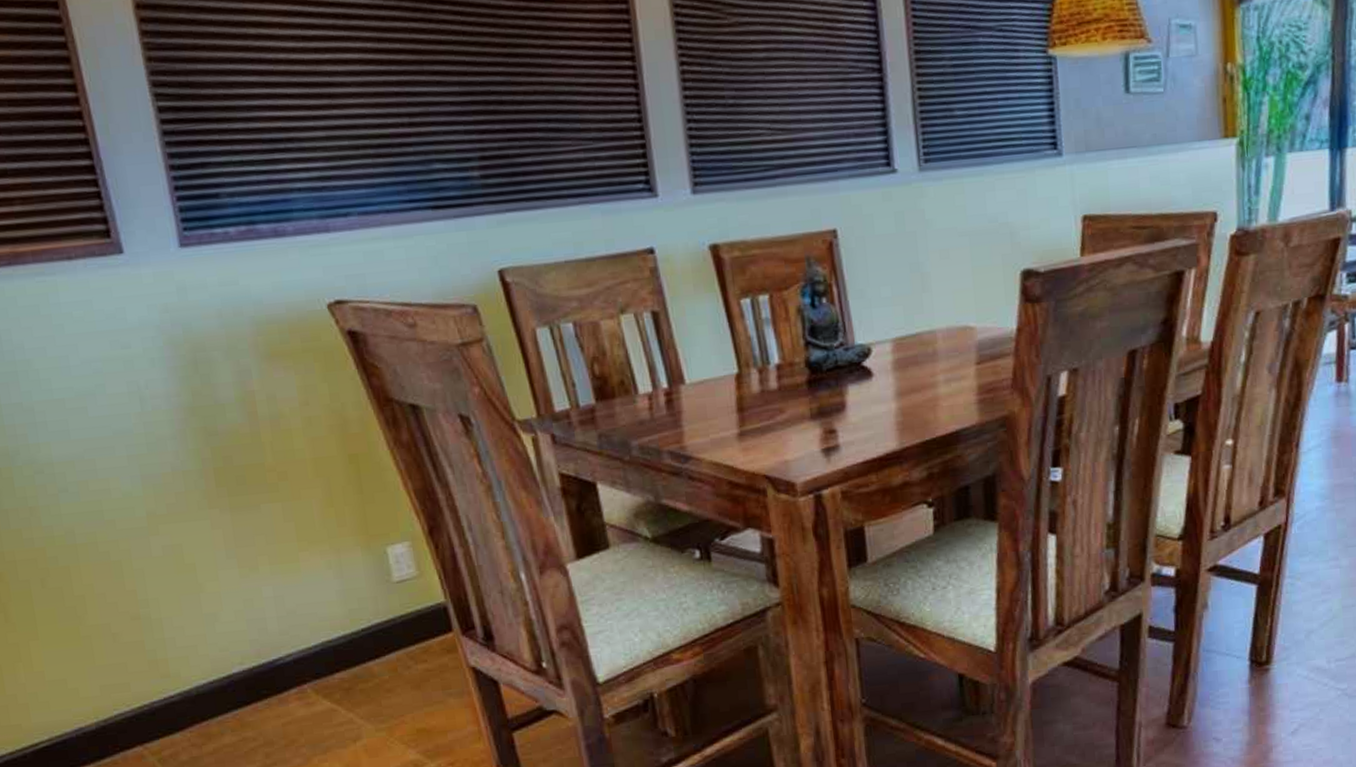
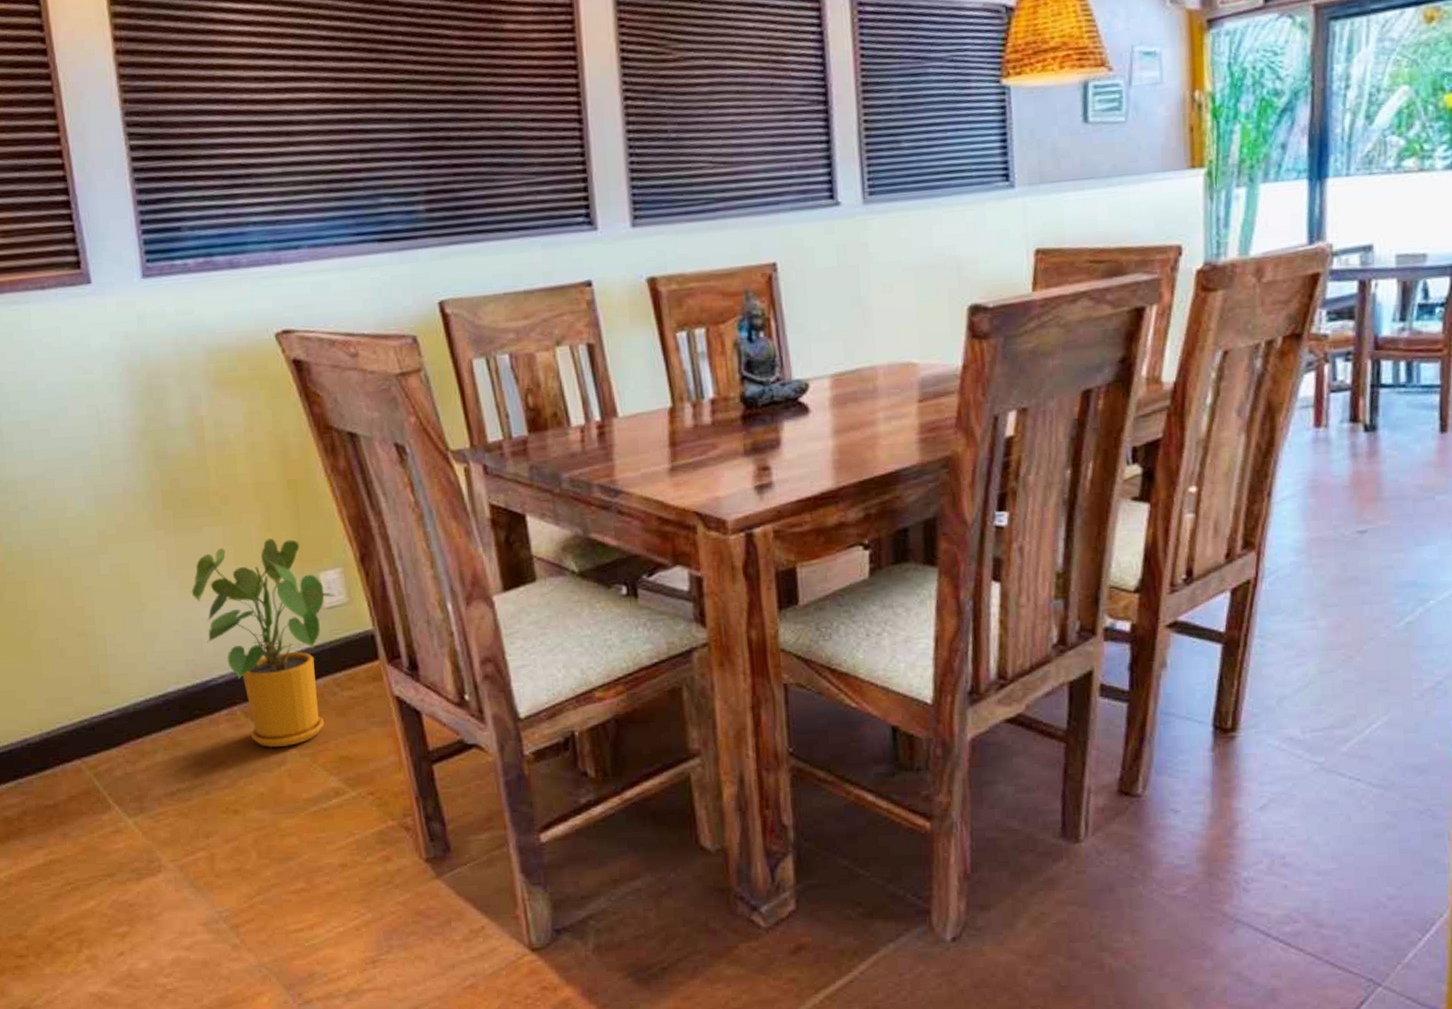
house plant: none [251,514,408,725] -> present [191,538,338,748]

